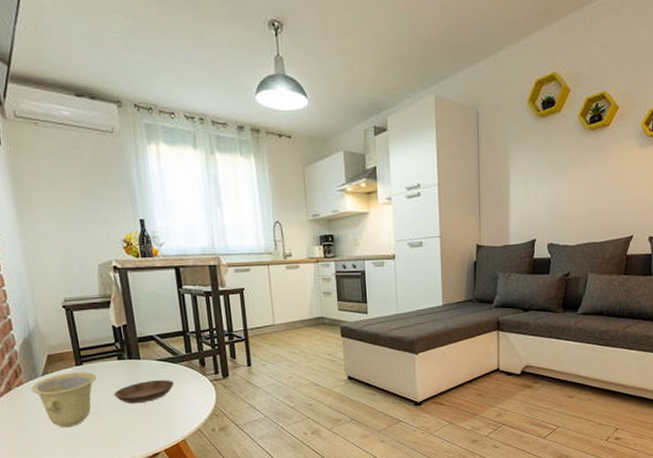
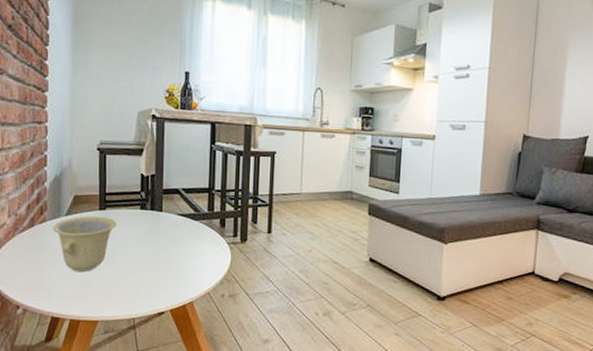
saucer: present [113,379,174,404] -> none [130,234,191,257]

